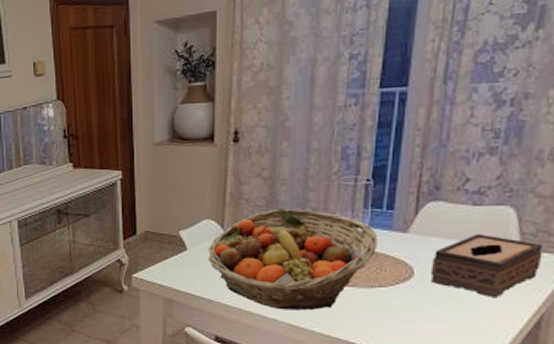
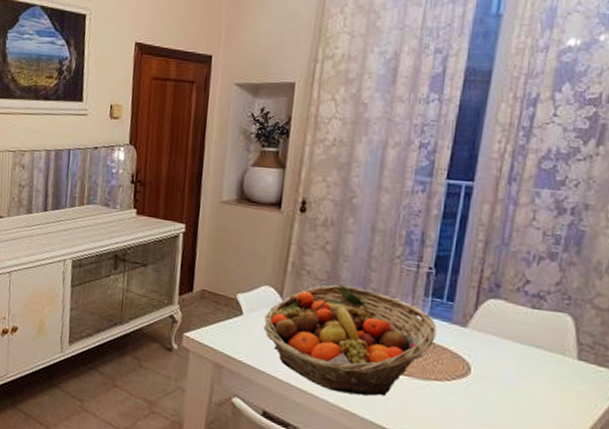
tissue box: present [430,233,543,298] -> none [487,337,600,408]

